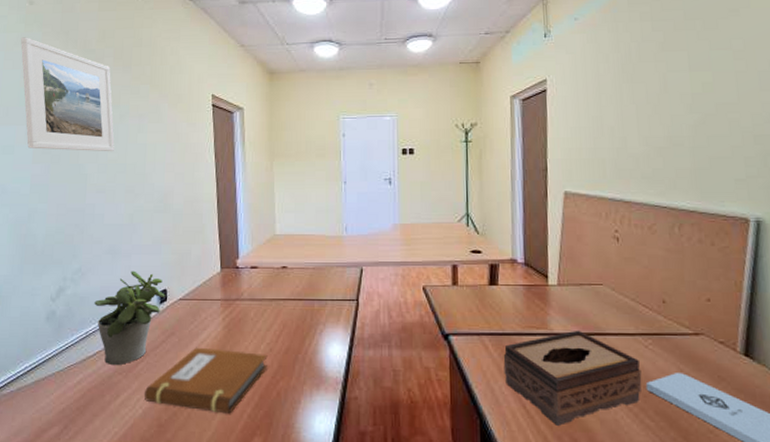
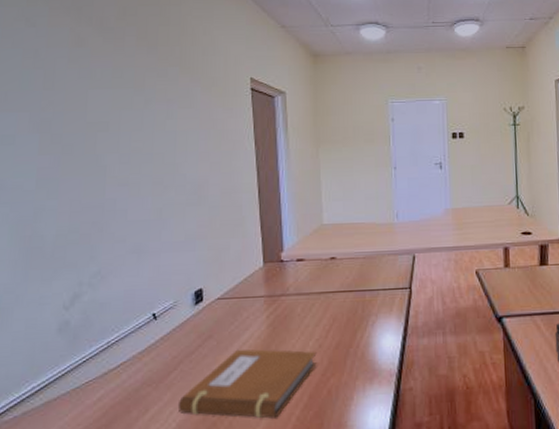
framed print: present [21,37,115,152] -> none [22,12,139,141]
potted plant: present [94,270,166,366] -> none [117,270,202,377]

